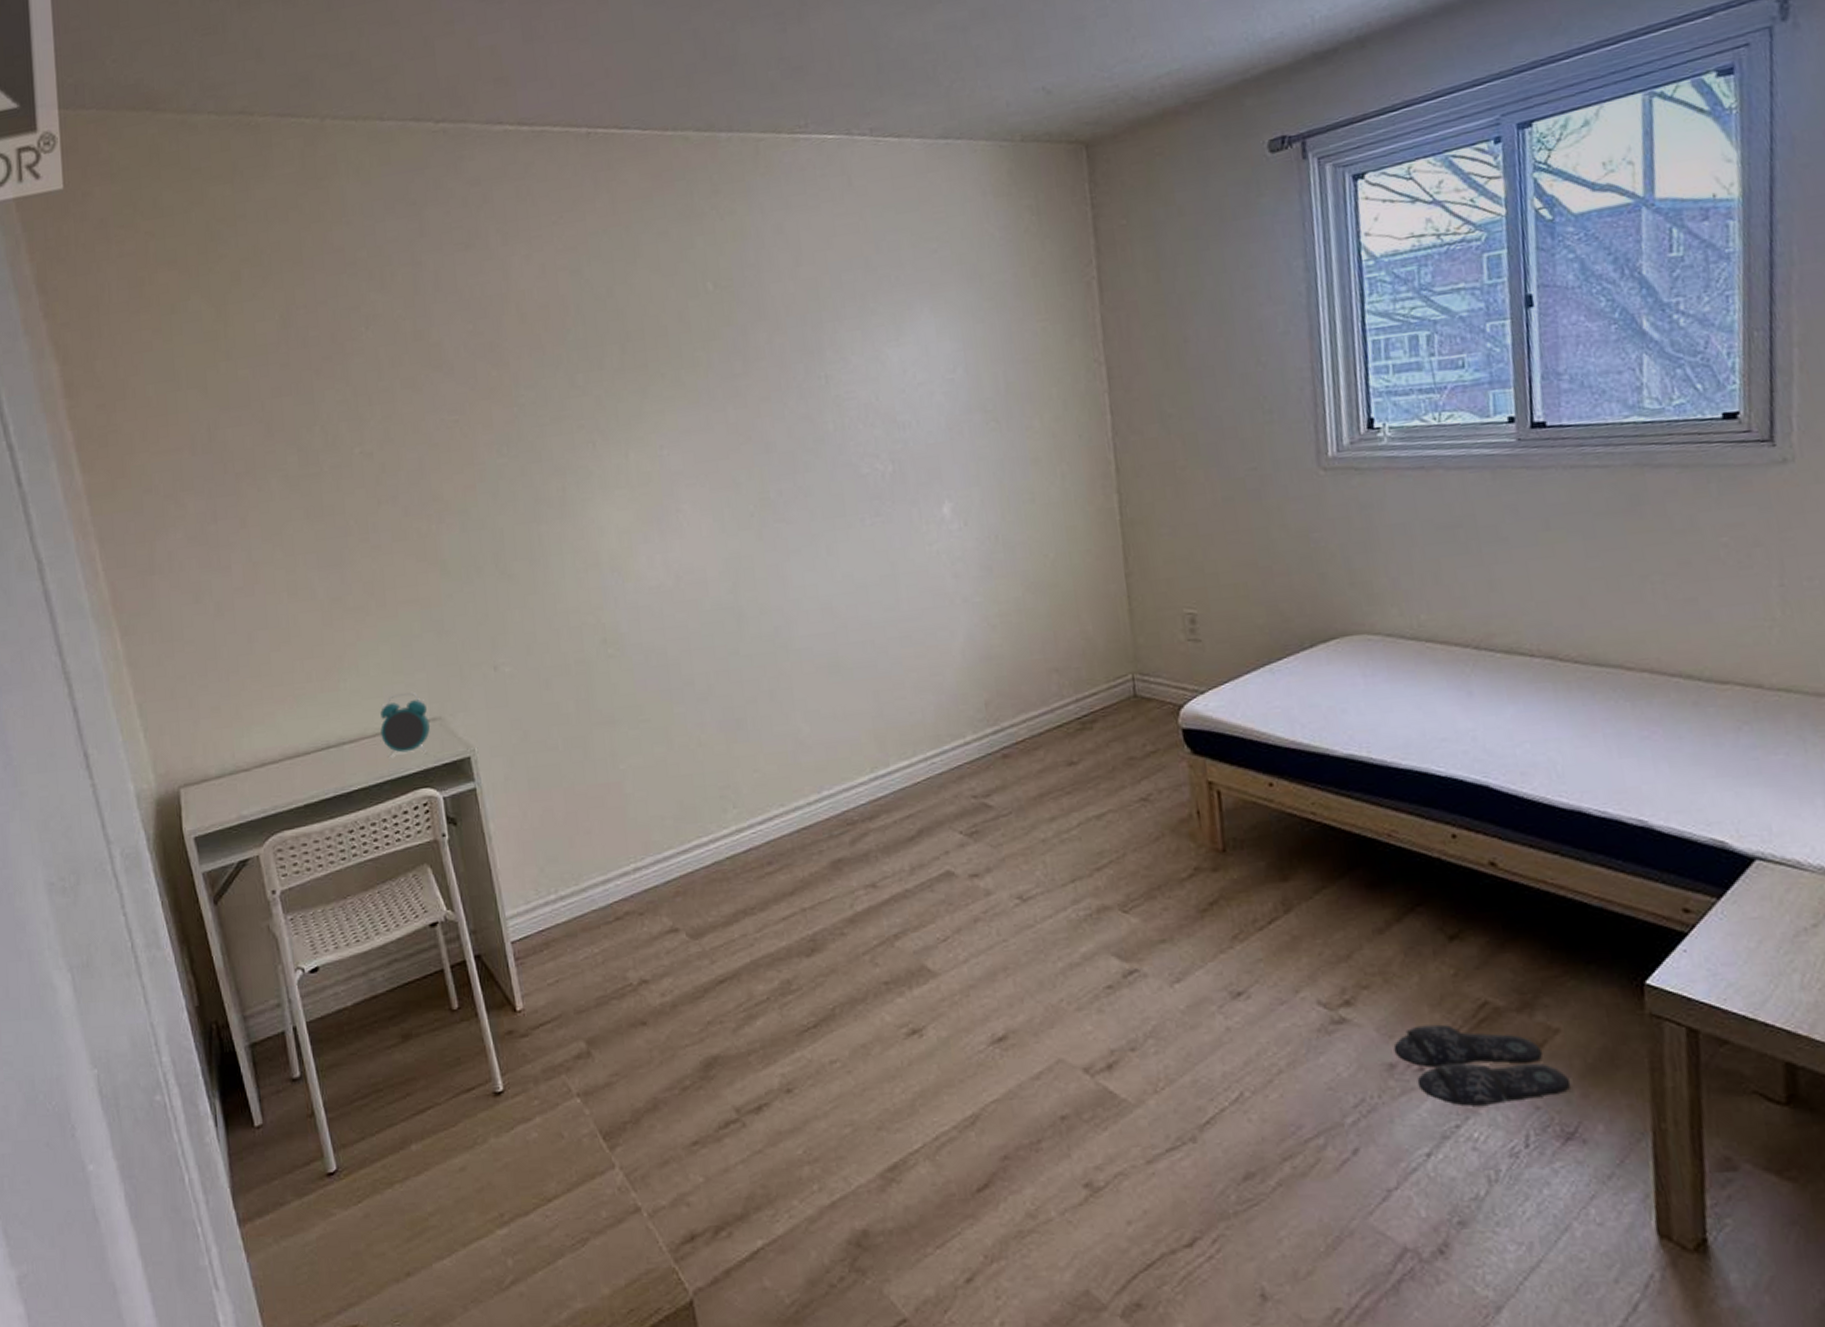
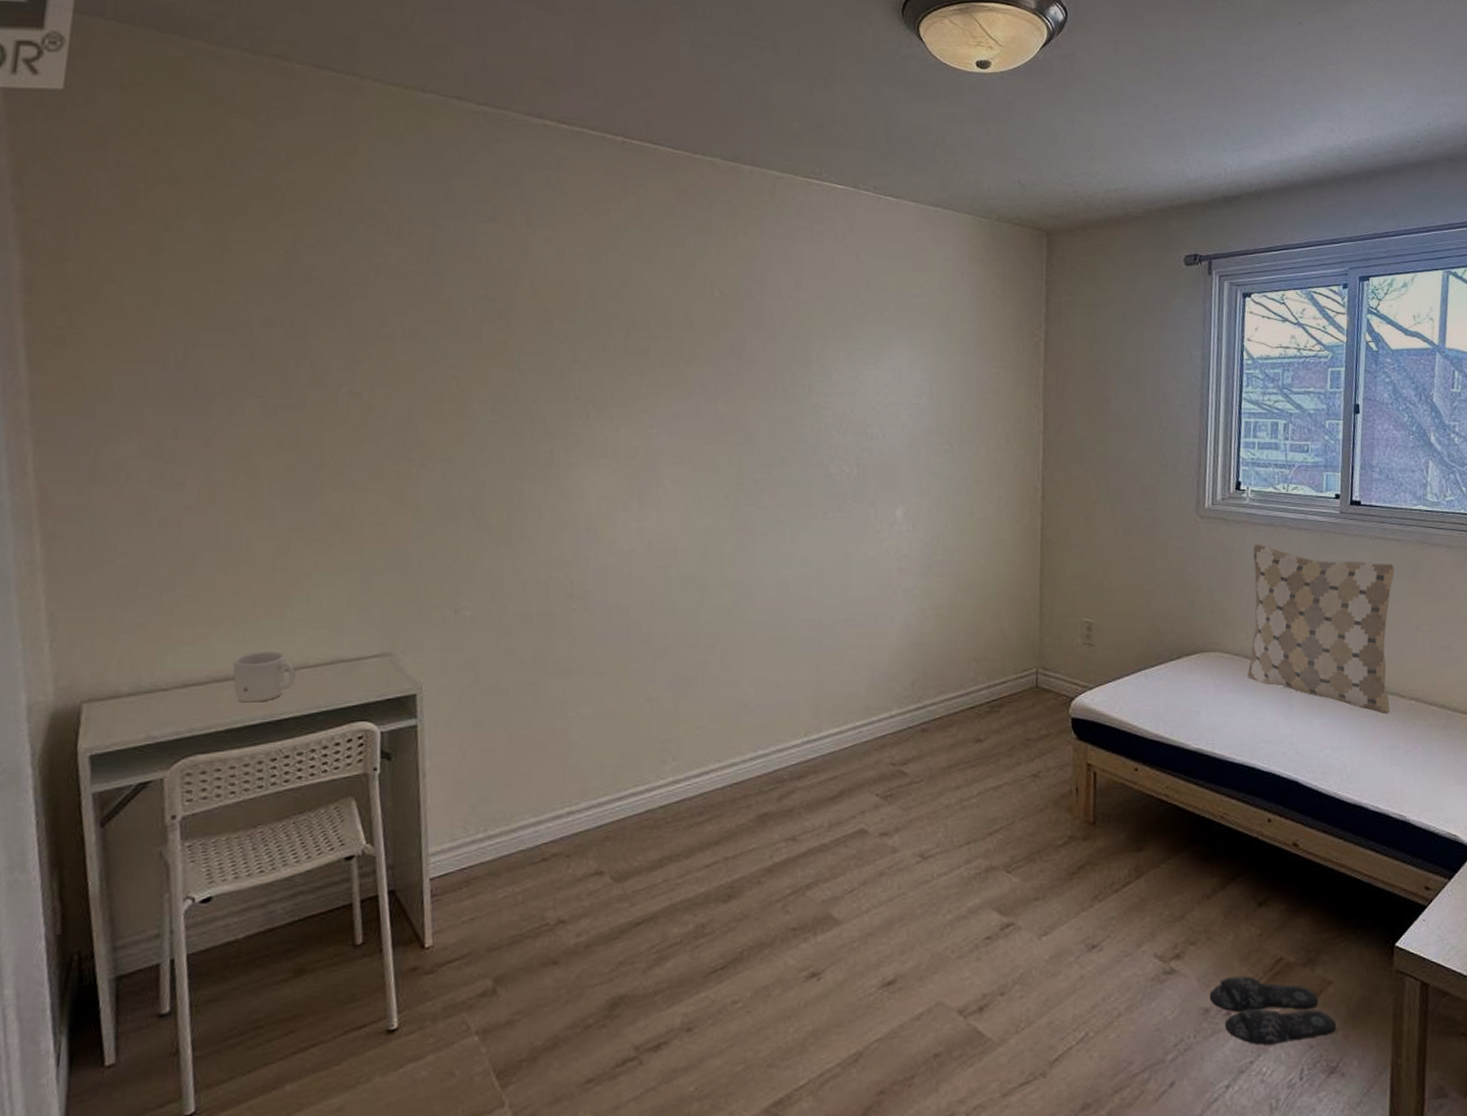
mug: none [300,724,359,778] -> present [232,651,297,703]
alarm clock: present [380,692,431,759] -> none [323,626,379,690]
pillow: none [1398,494,1613,694] -> present [1247,544,1395,715]

